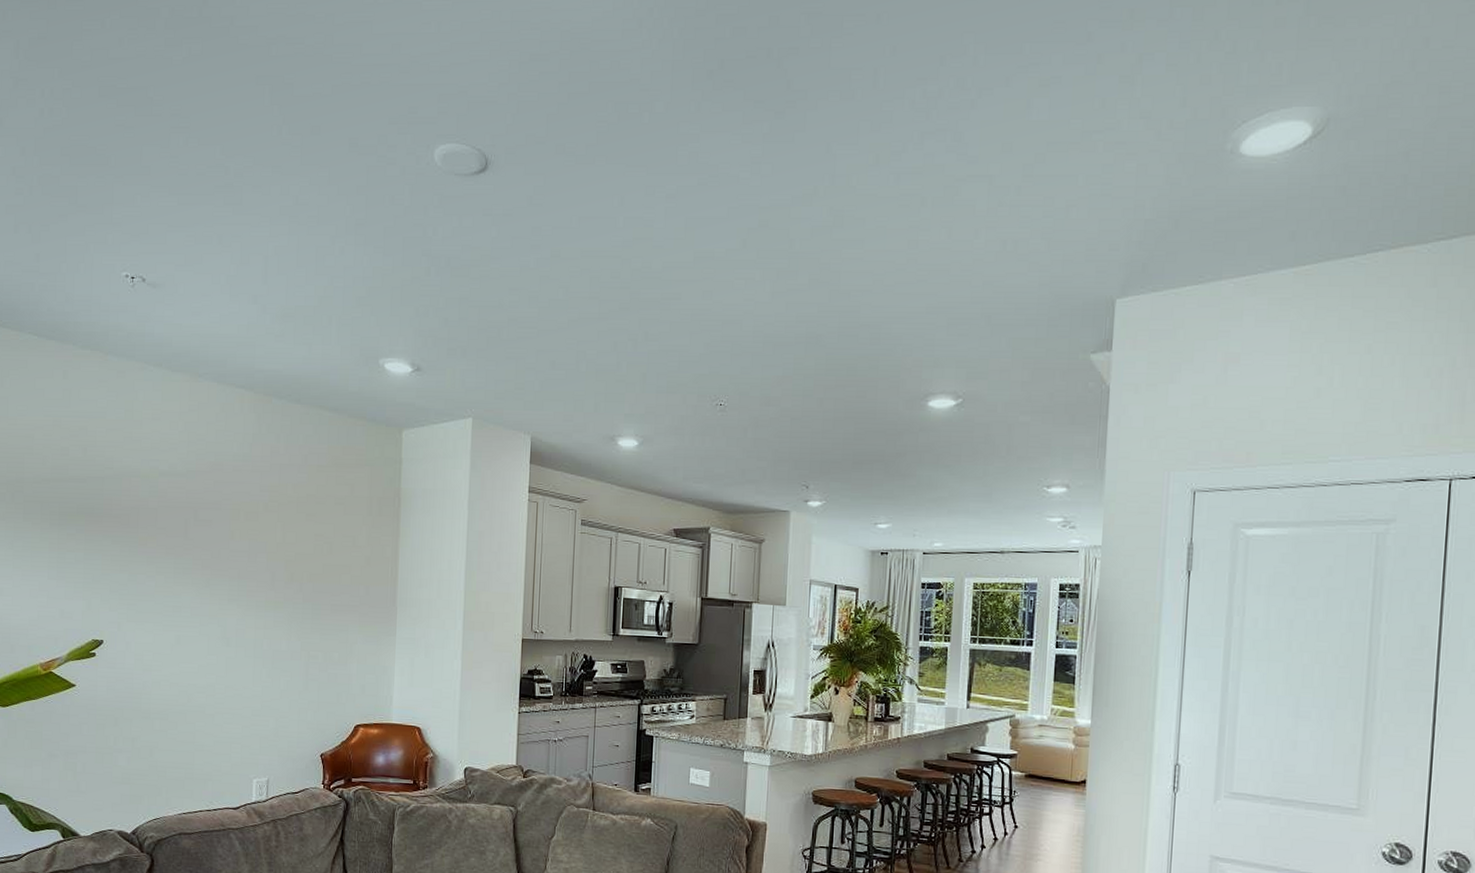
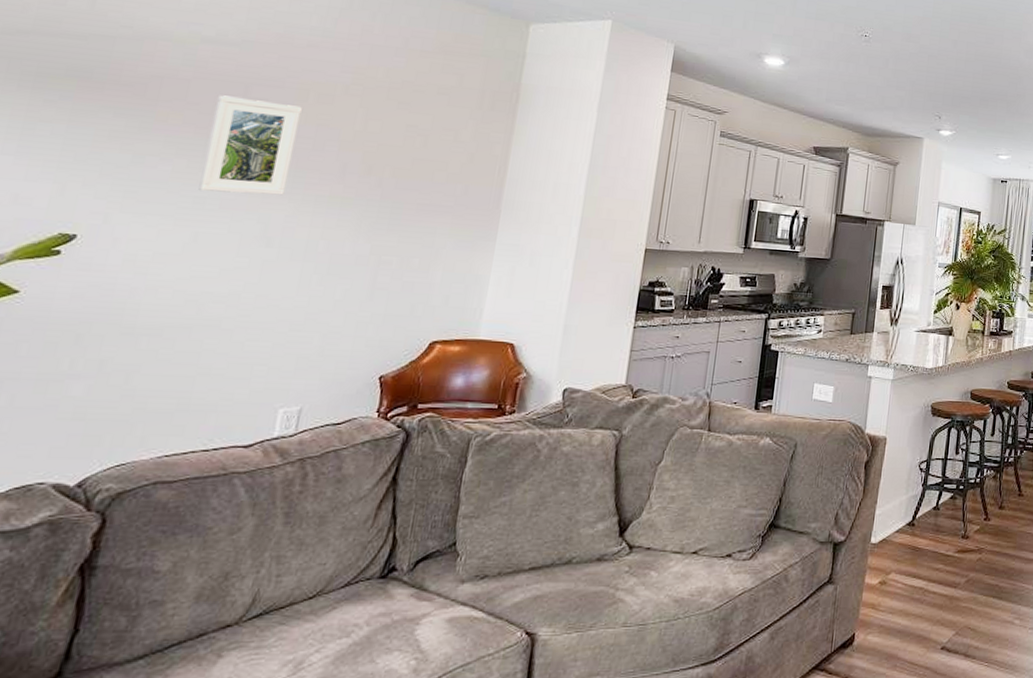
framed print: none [175,520,236,603] -> present [198,95,302,196]

